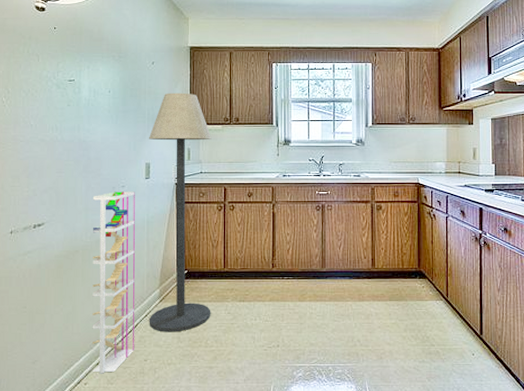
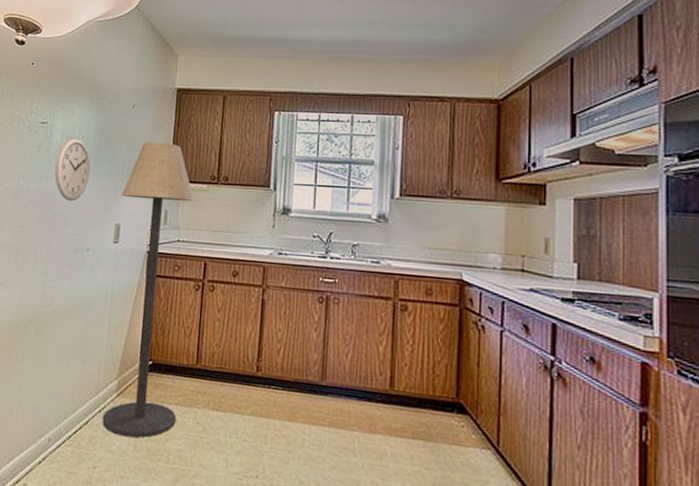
wall clock: none [85,92,119,148] -> present [54,137,91,202]
shelving unit: present [92,191,135,374] -> none [34,255,101,476]

